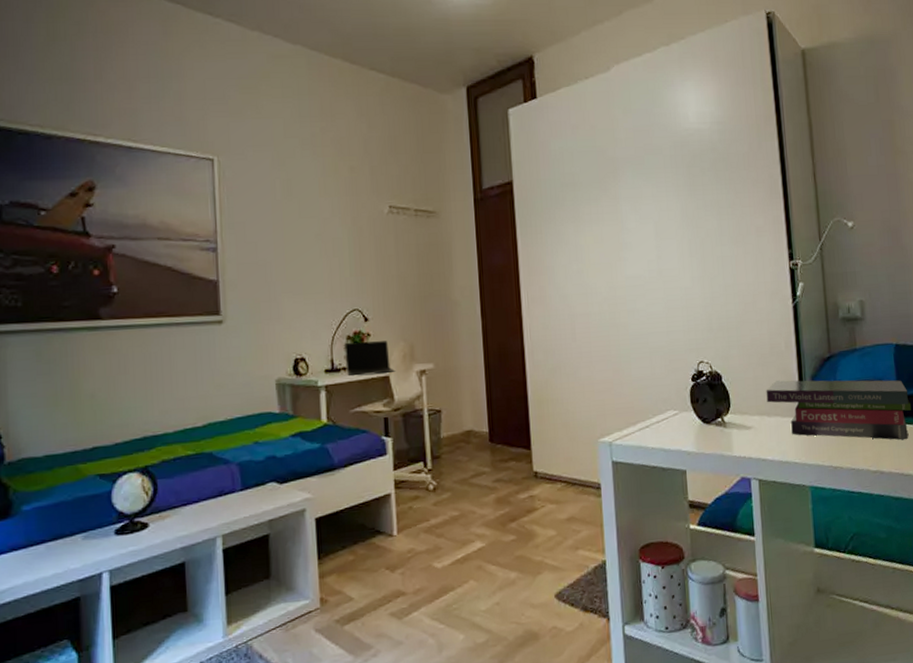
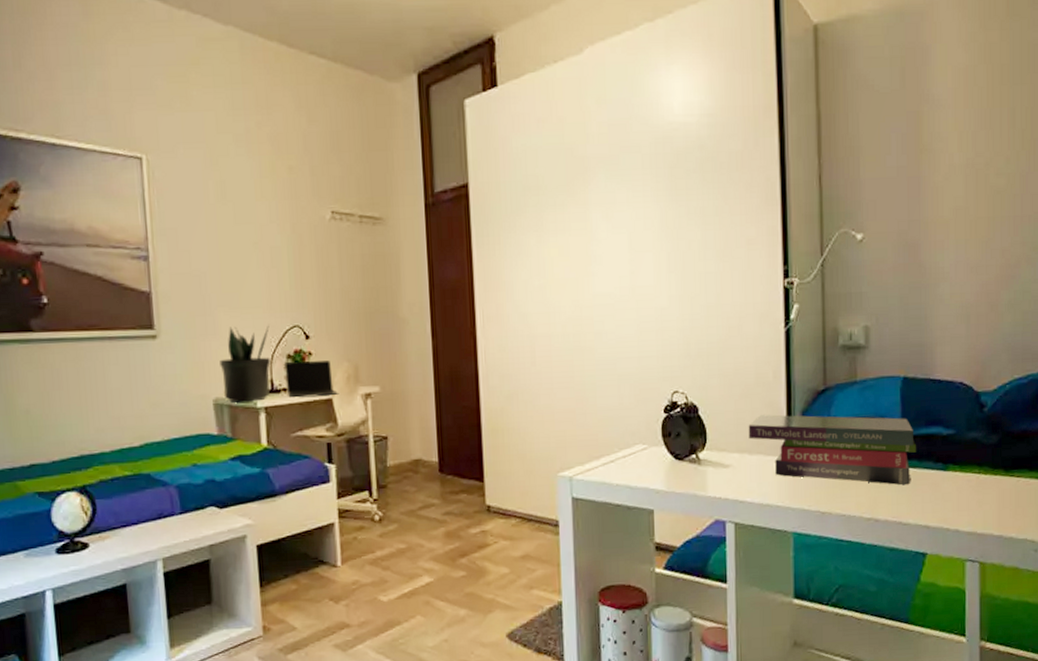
planter: none [283,309,331,382] -> present [220,325,271,403]

